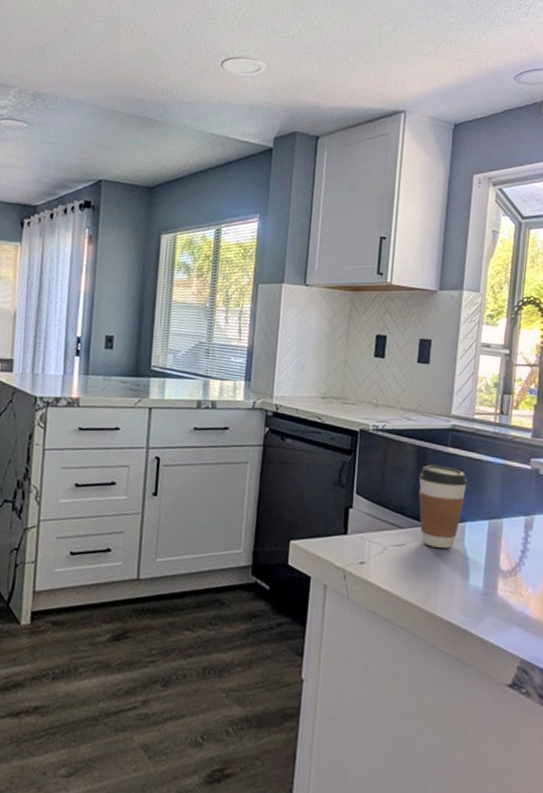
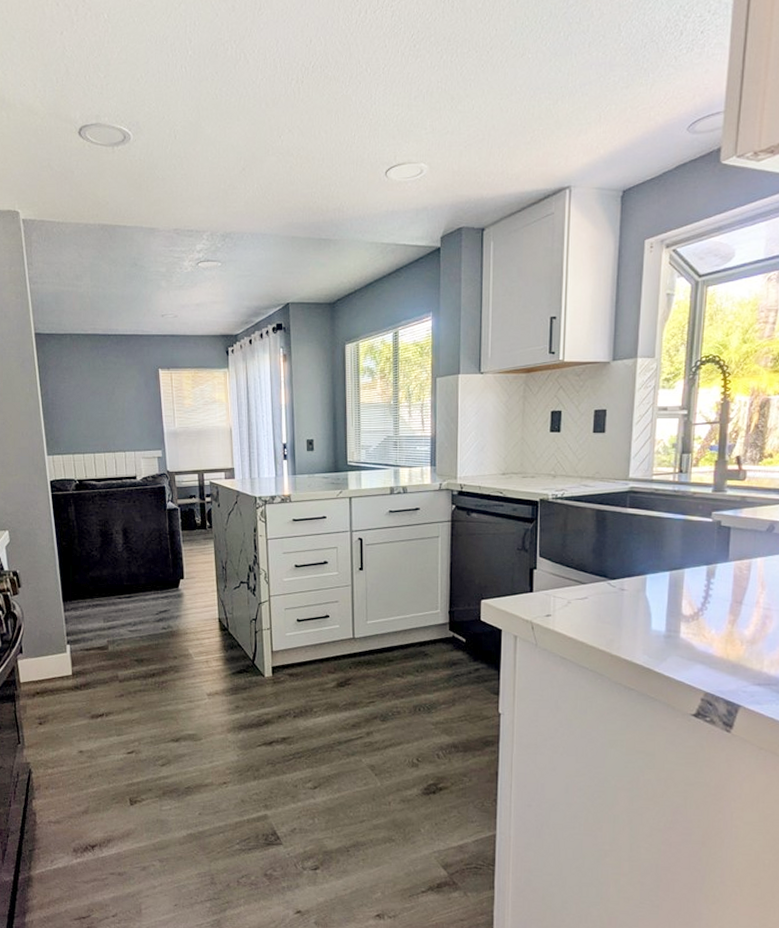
coffee cup: present [418,464,468,549] -> none [598,525,647,599]

